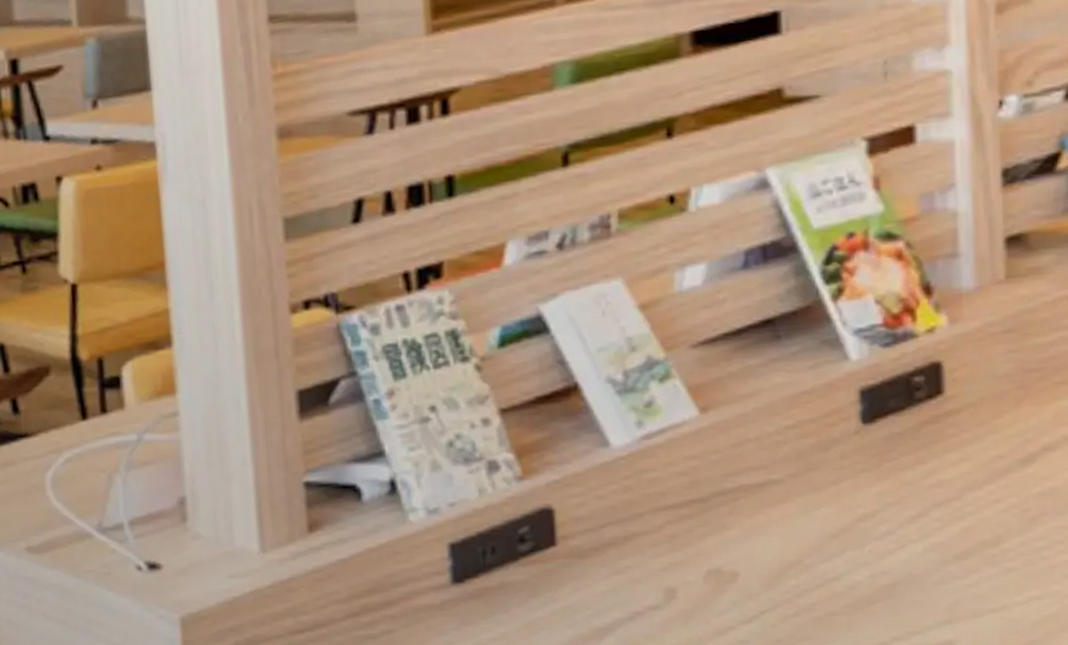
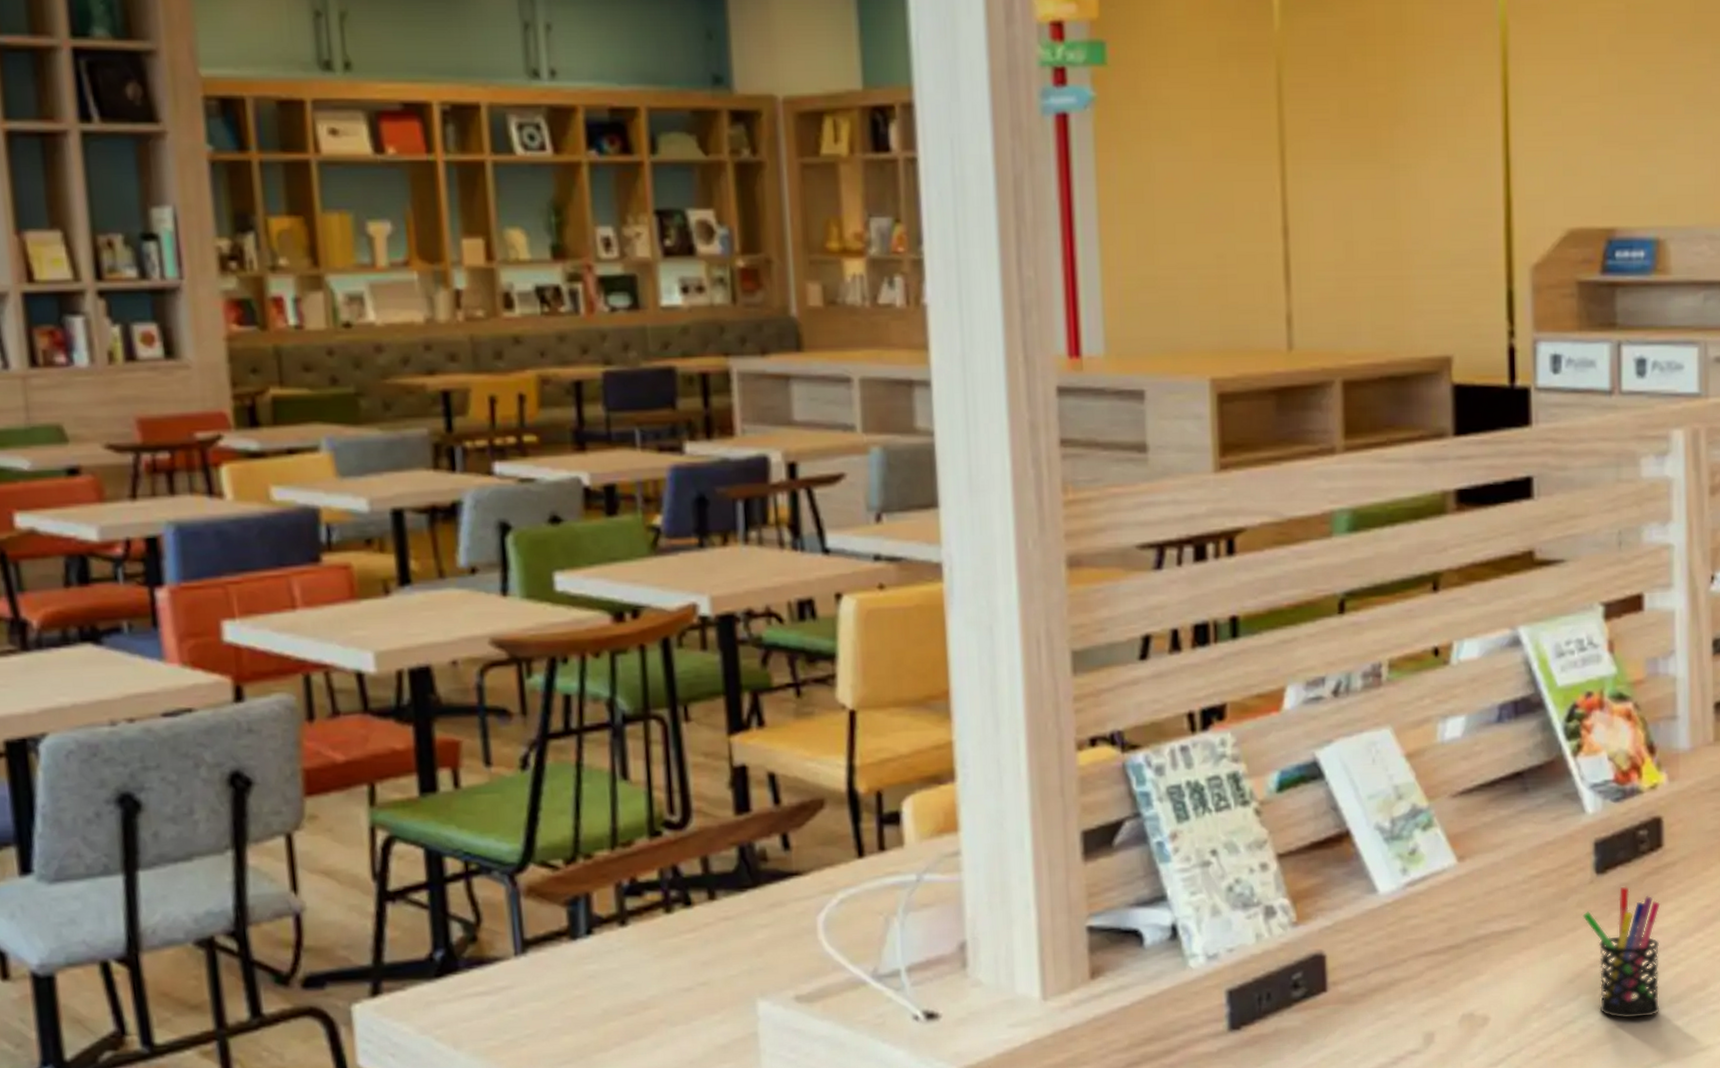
pen holder: none [847,436,943,576] -> present [1583,886,1660,1019]

